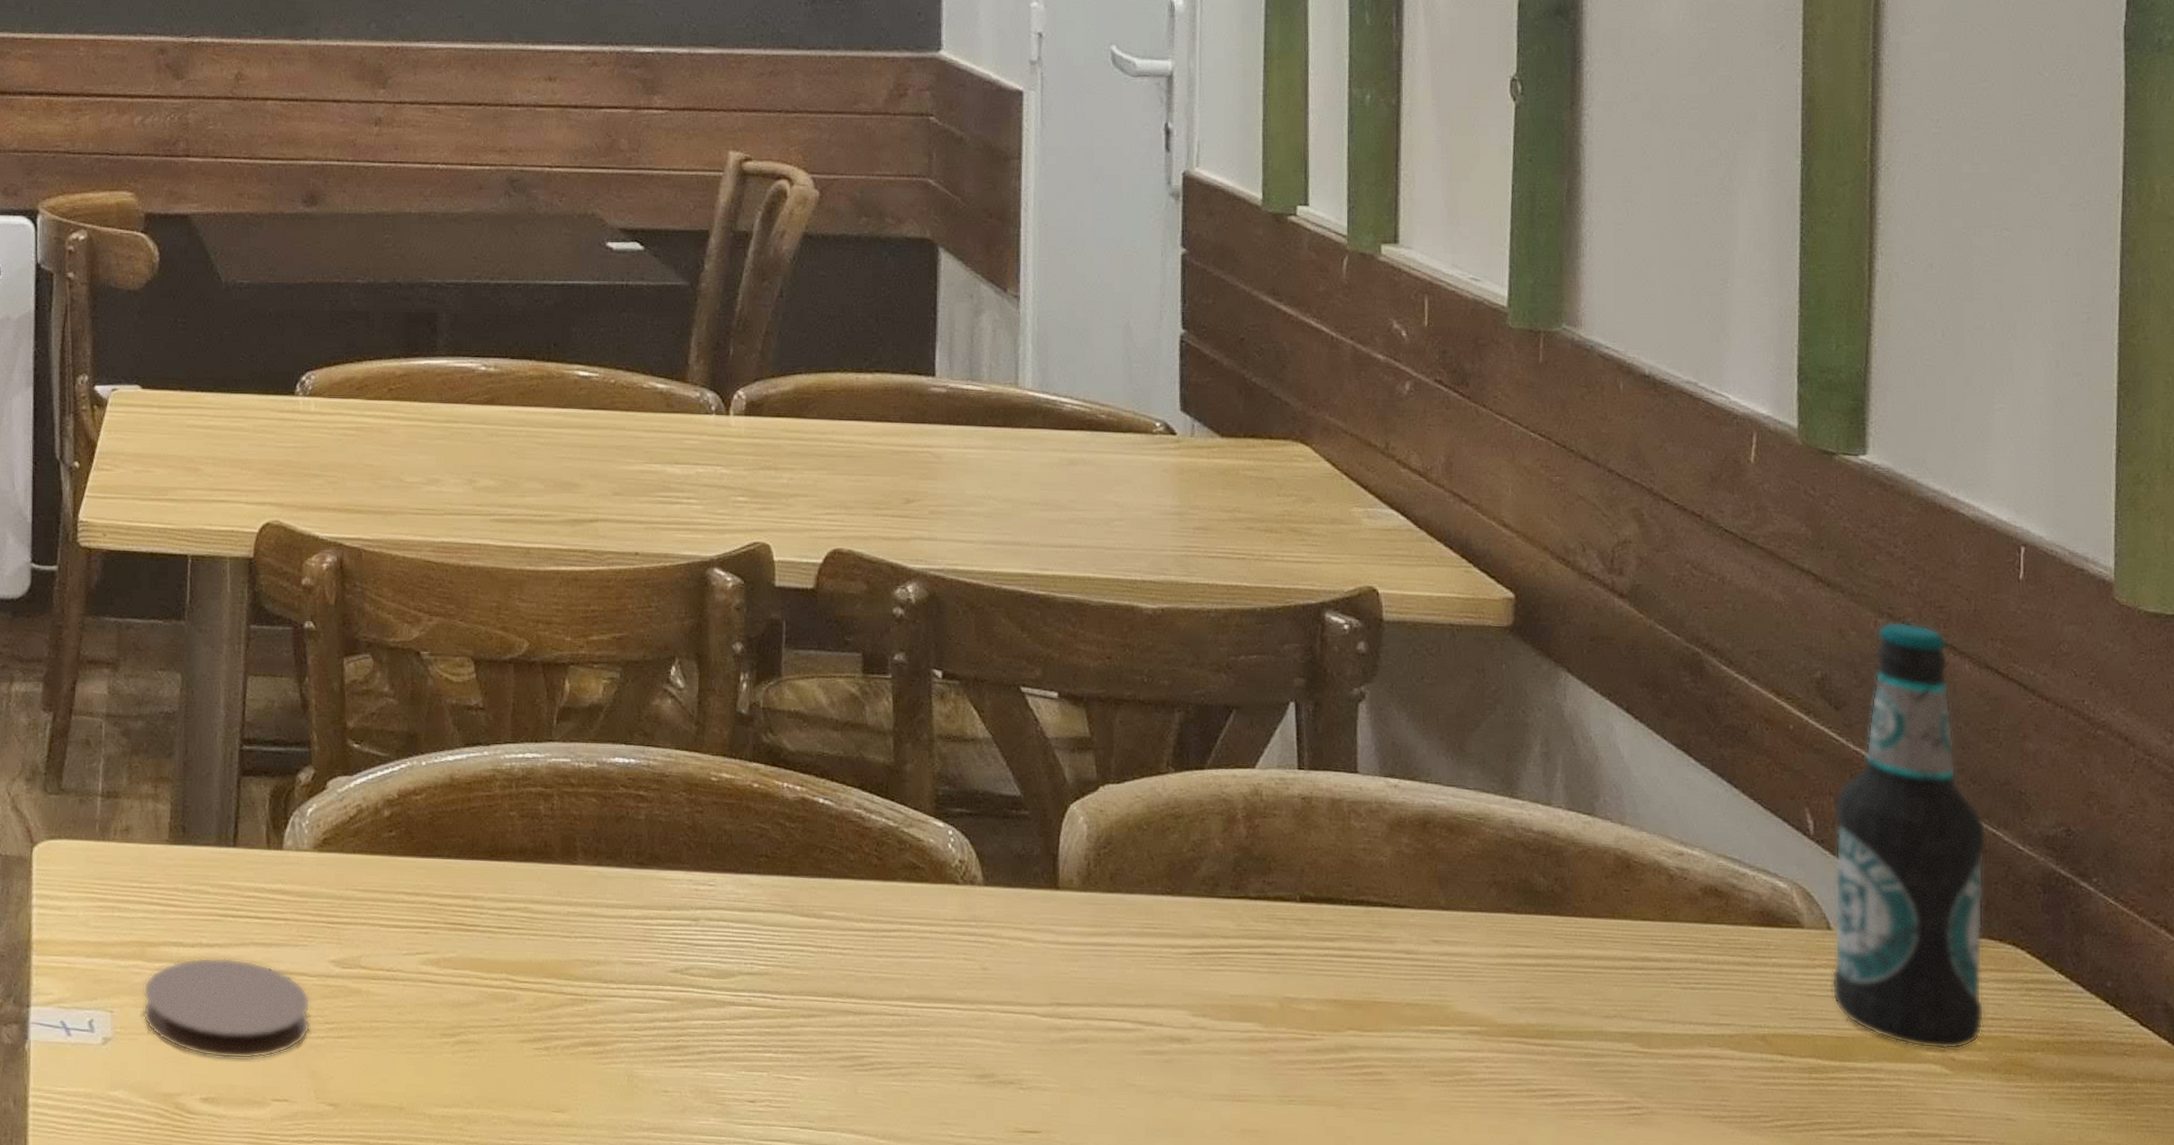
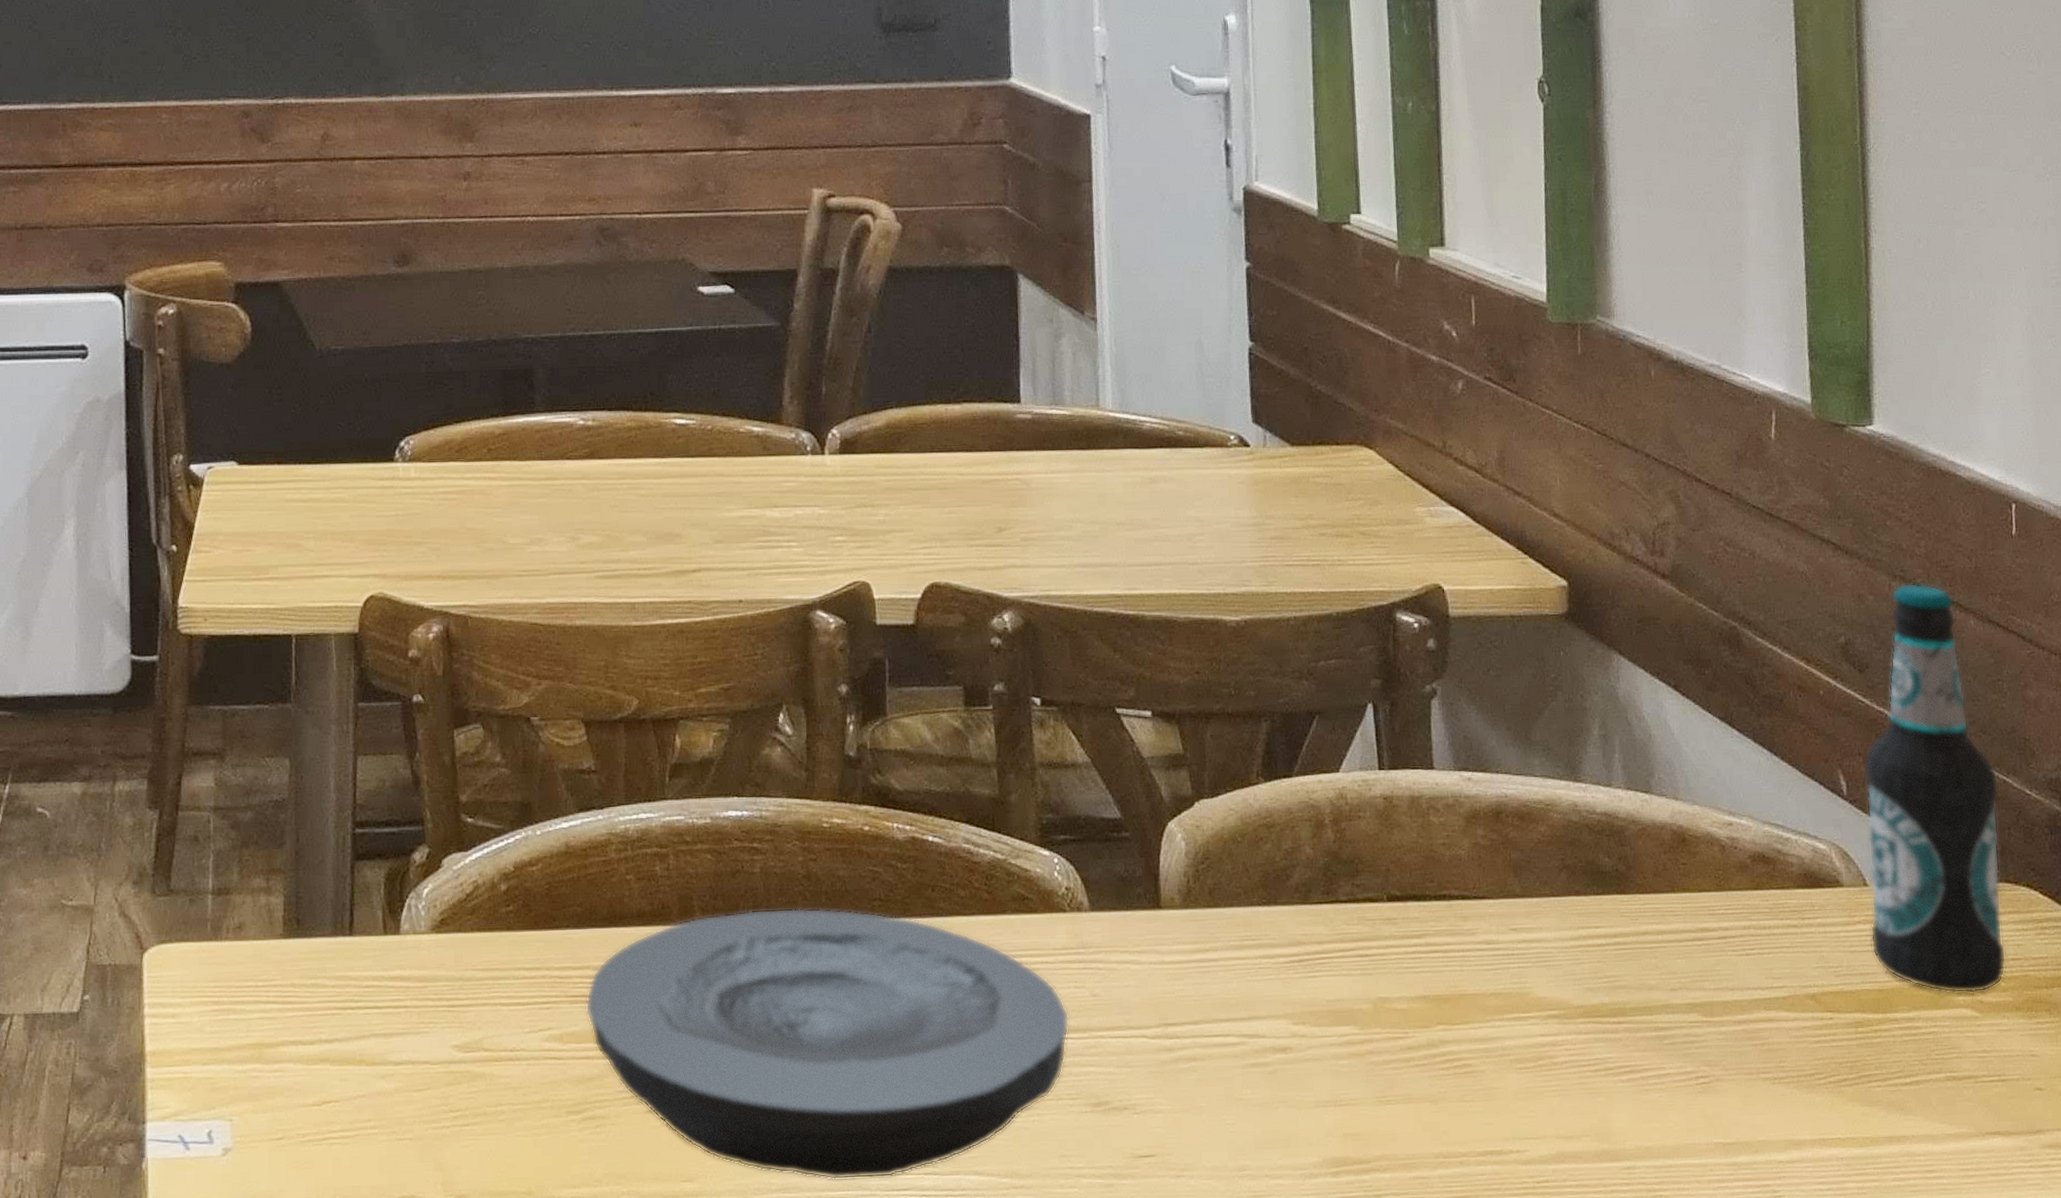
coaster: present [143,957,311,1060] -> none [262,1052,435,1159]
plate: none [463,855,957,1128] -> present [585,908,1070,1180]

